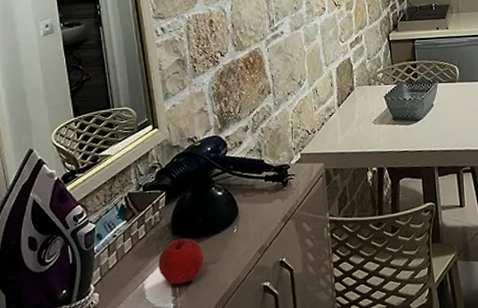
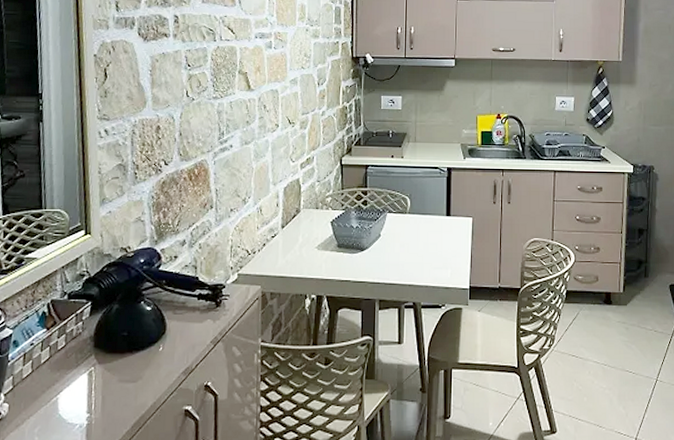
apple: present [158,237,204,285] -> none [75,351,125,401]

